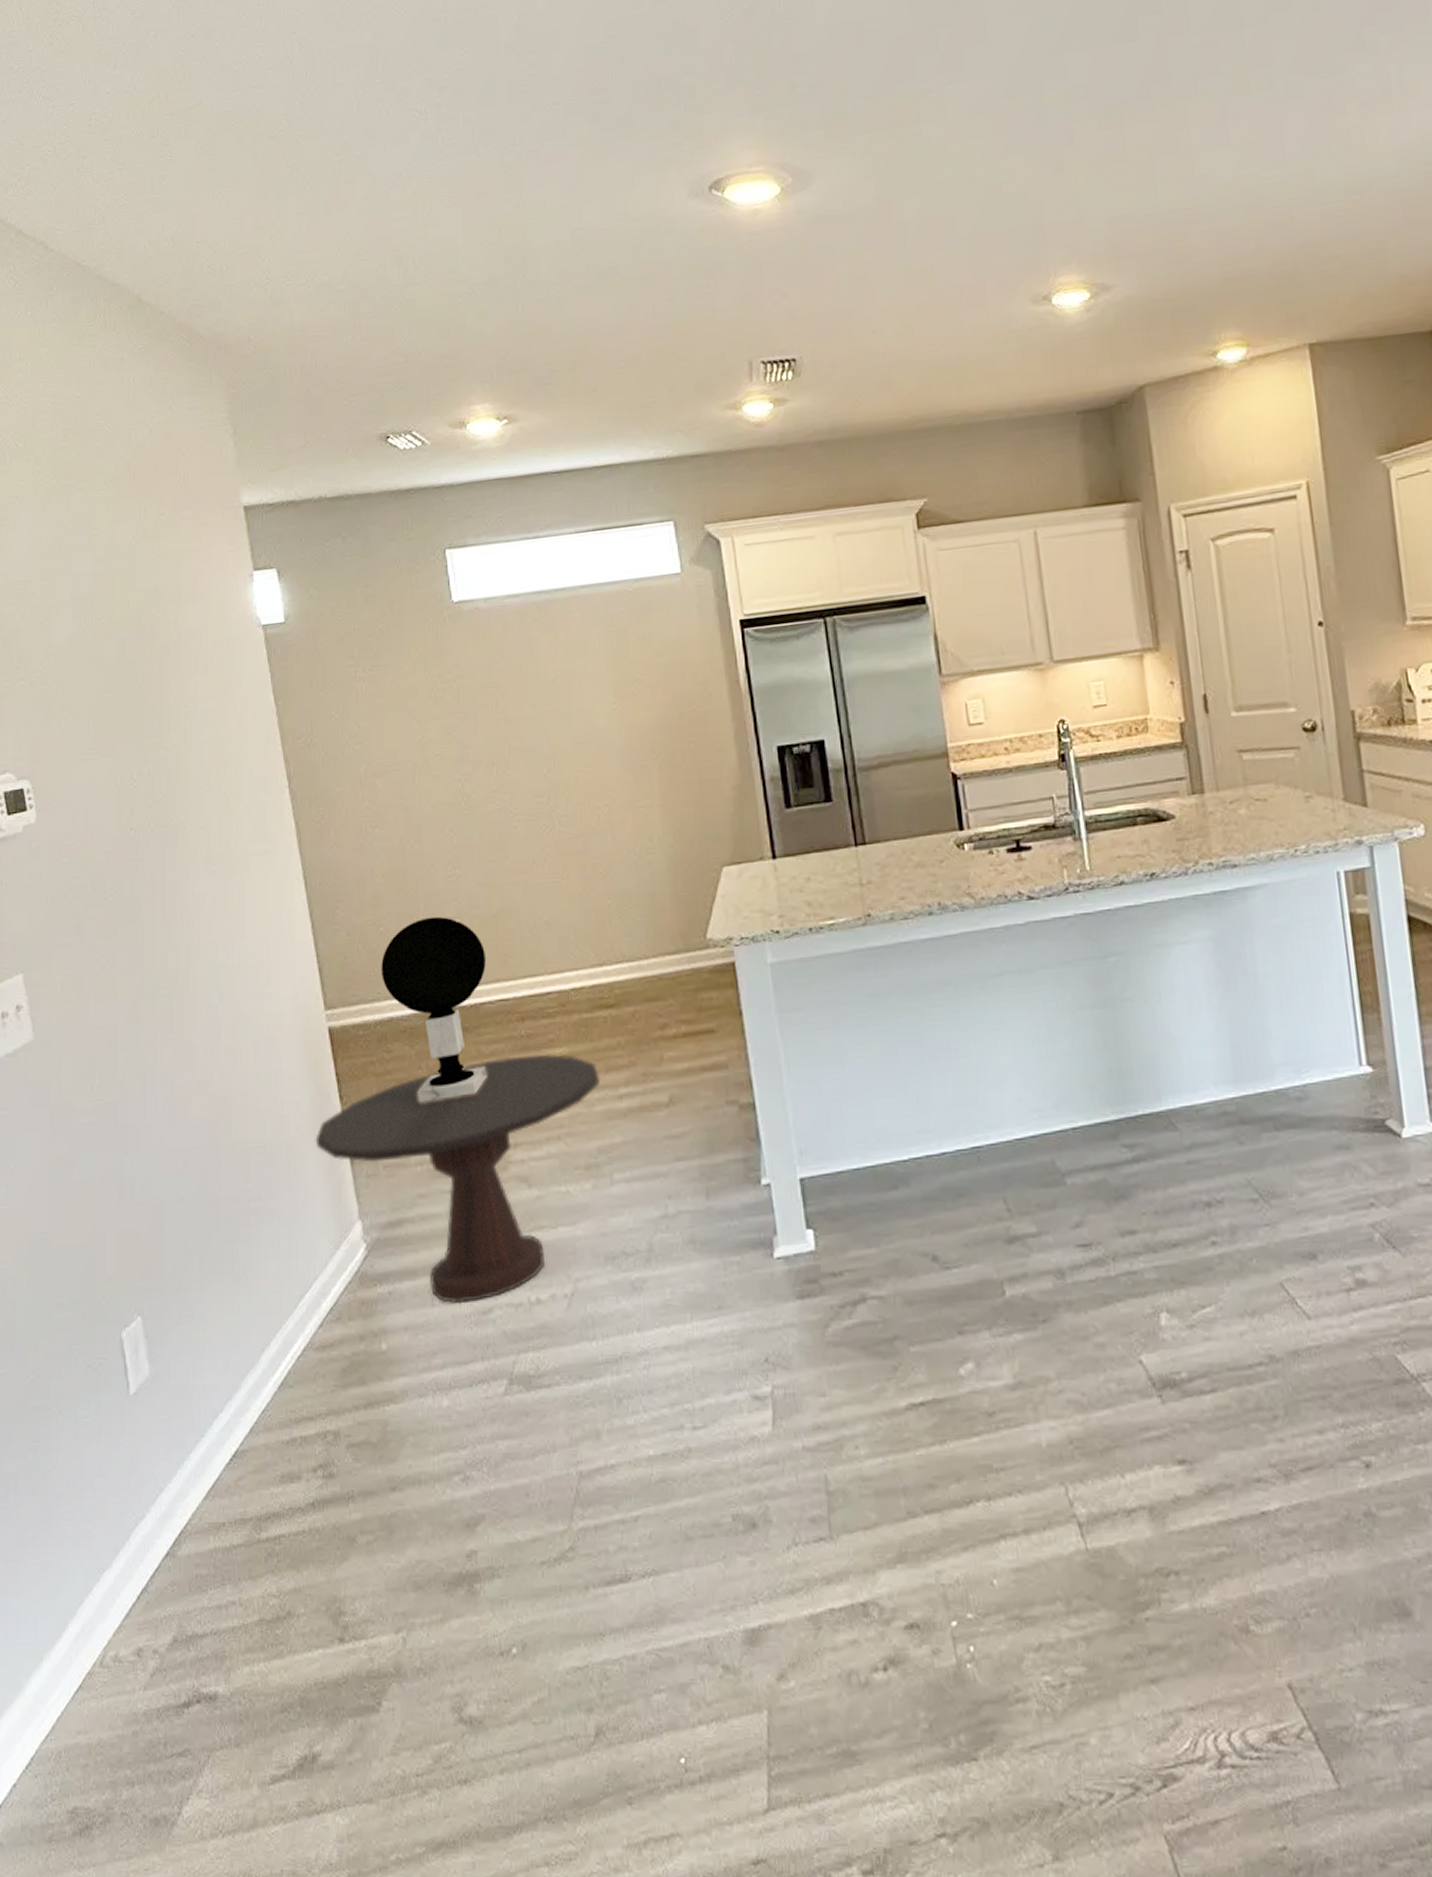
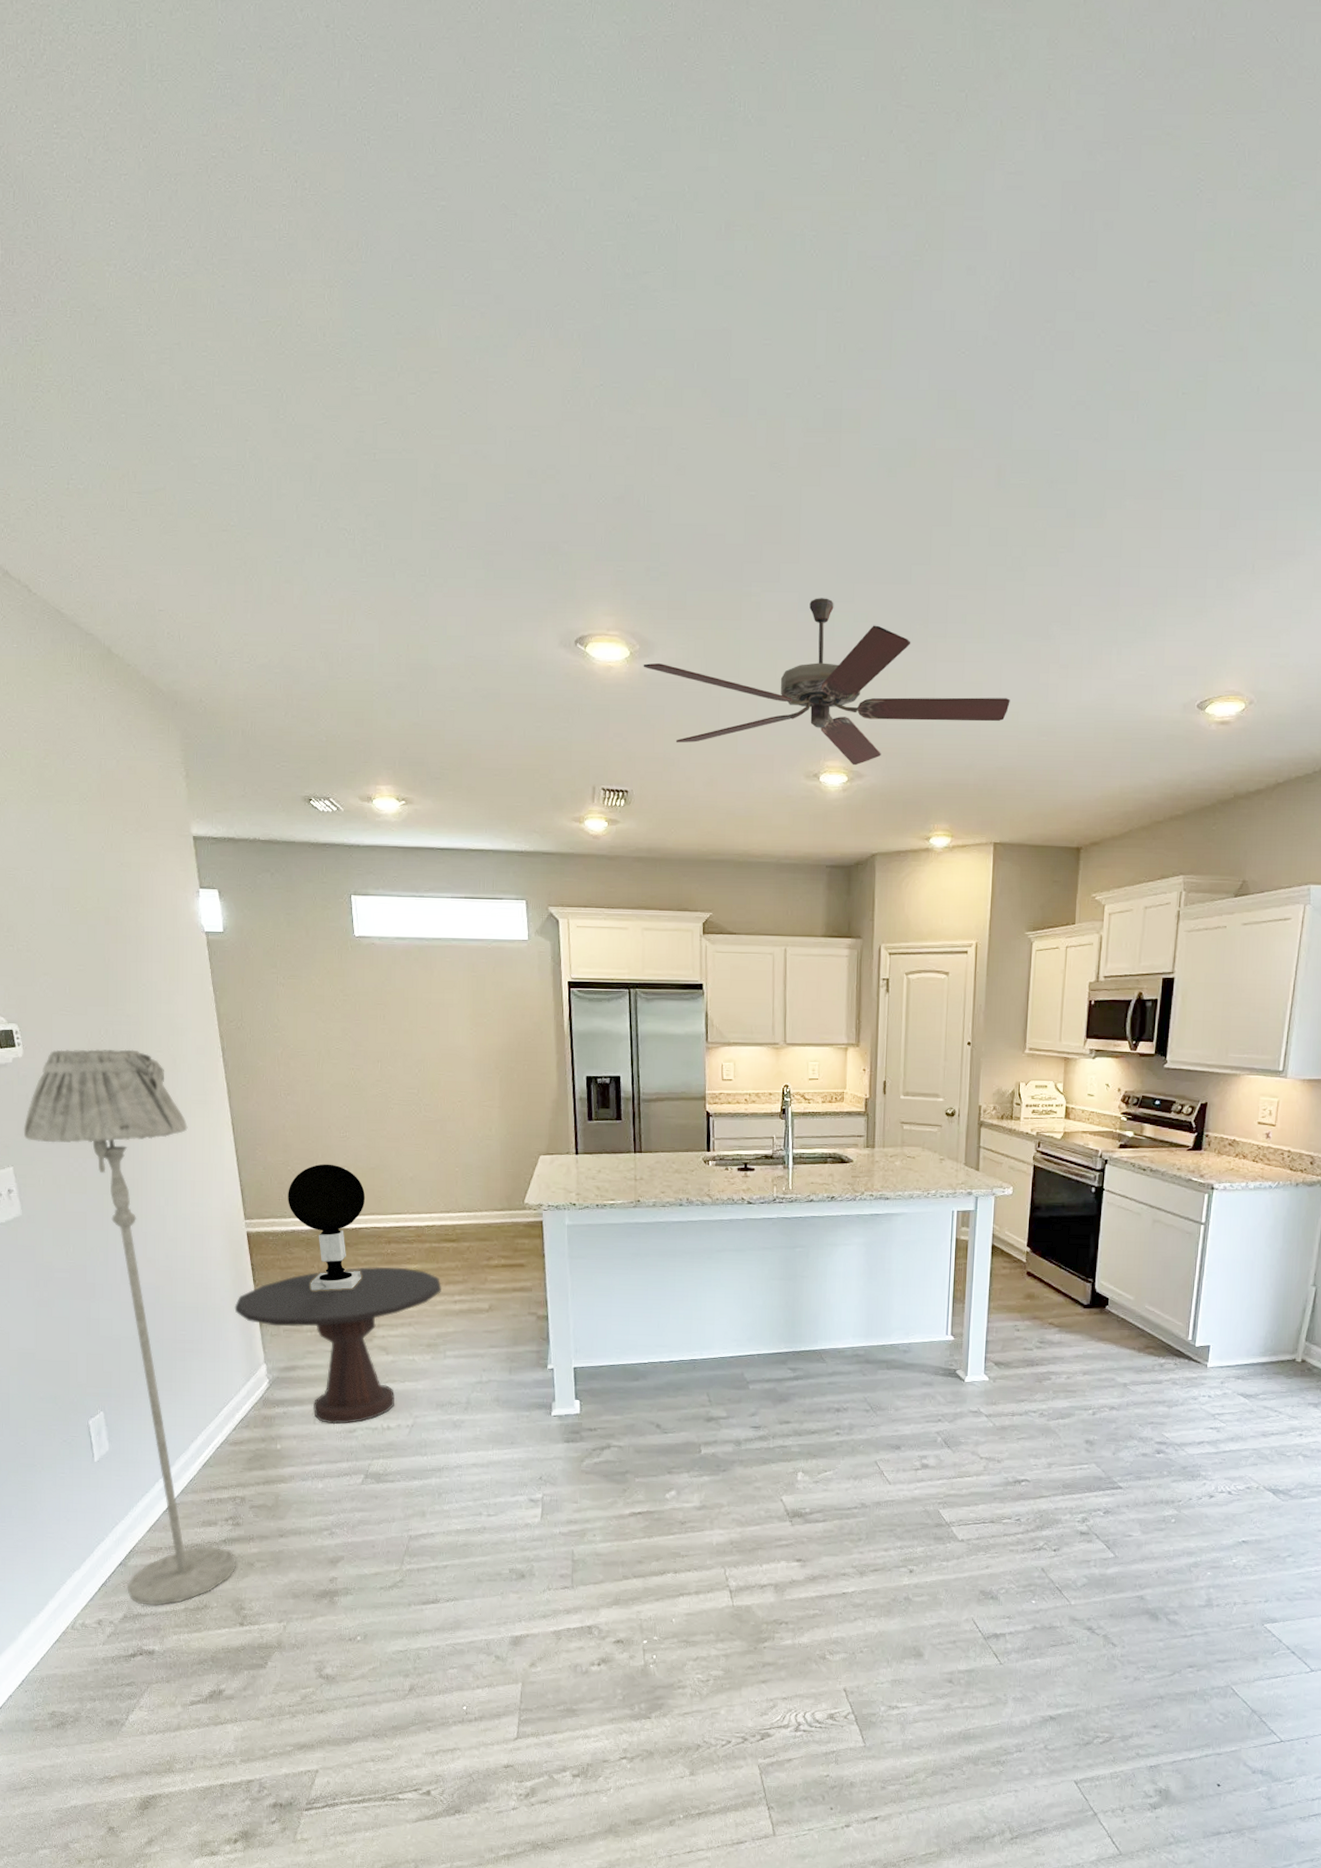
floor lamp: none [36,793,331,1619] -> present [23,1049,236,1606]
ceiling fan: none [799,77,1300,289] -> present [643,598,1010,766]

